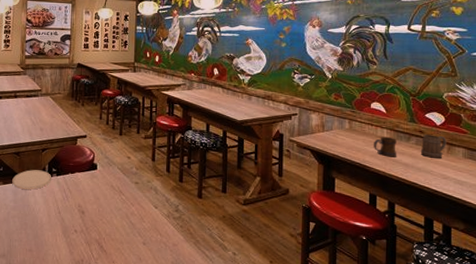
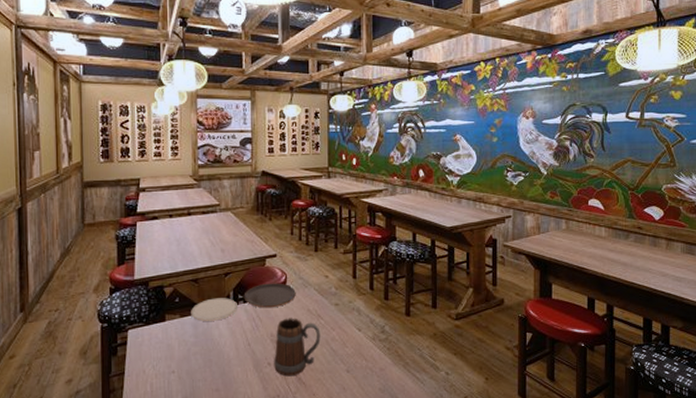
plate: none [57,160,102,182] -> present [243,283,296,308]
beer mug: none [80,191,122,244] -> present [274,318,321,377]
beer mug: present [374,136,397,157] -> none [592,235,616,257]
beer mug: present [420,134,447,159] -> none [639,230,665,256]

